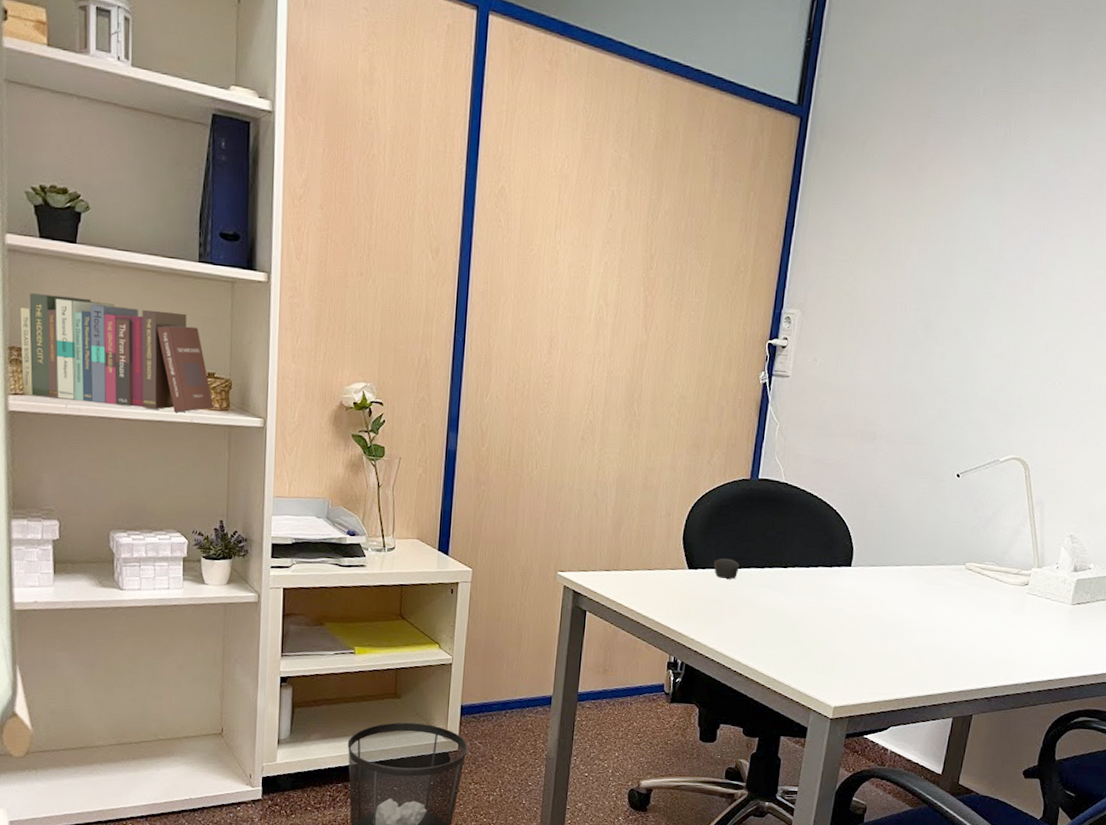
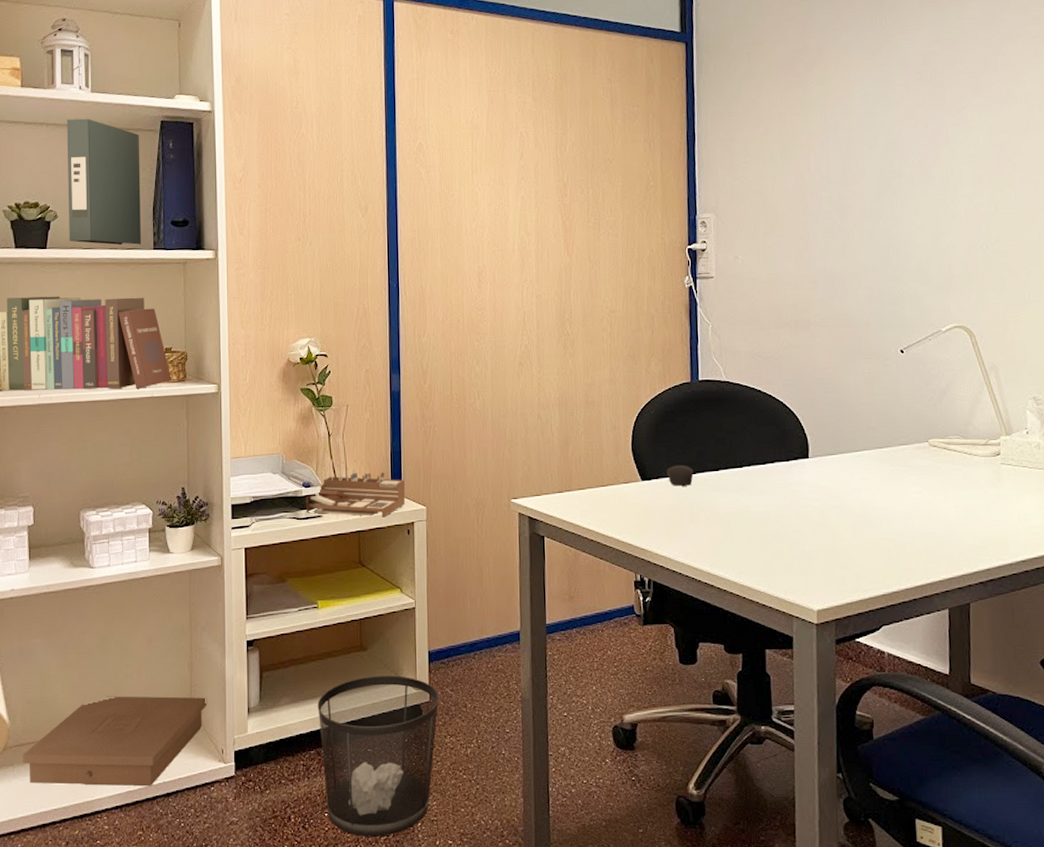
storage box: none [46,714,238,800] -> present [23,696,207,786]
binder: none [101,94,187,254] -> present [67,118,142,246]
desk organizer: none [349,509,452,574] -> present [306,458,405,518]

